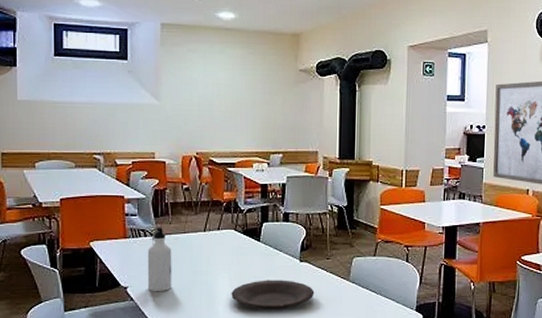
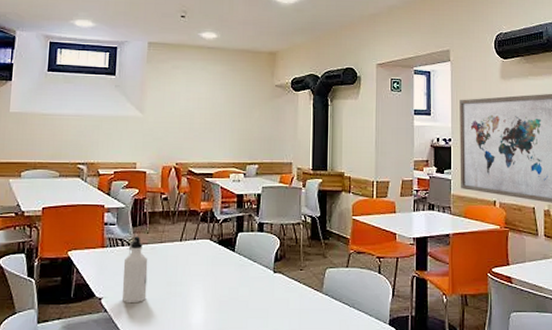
plate: present [231,280,315,309] -> none [205,291,288,321]

